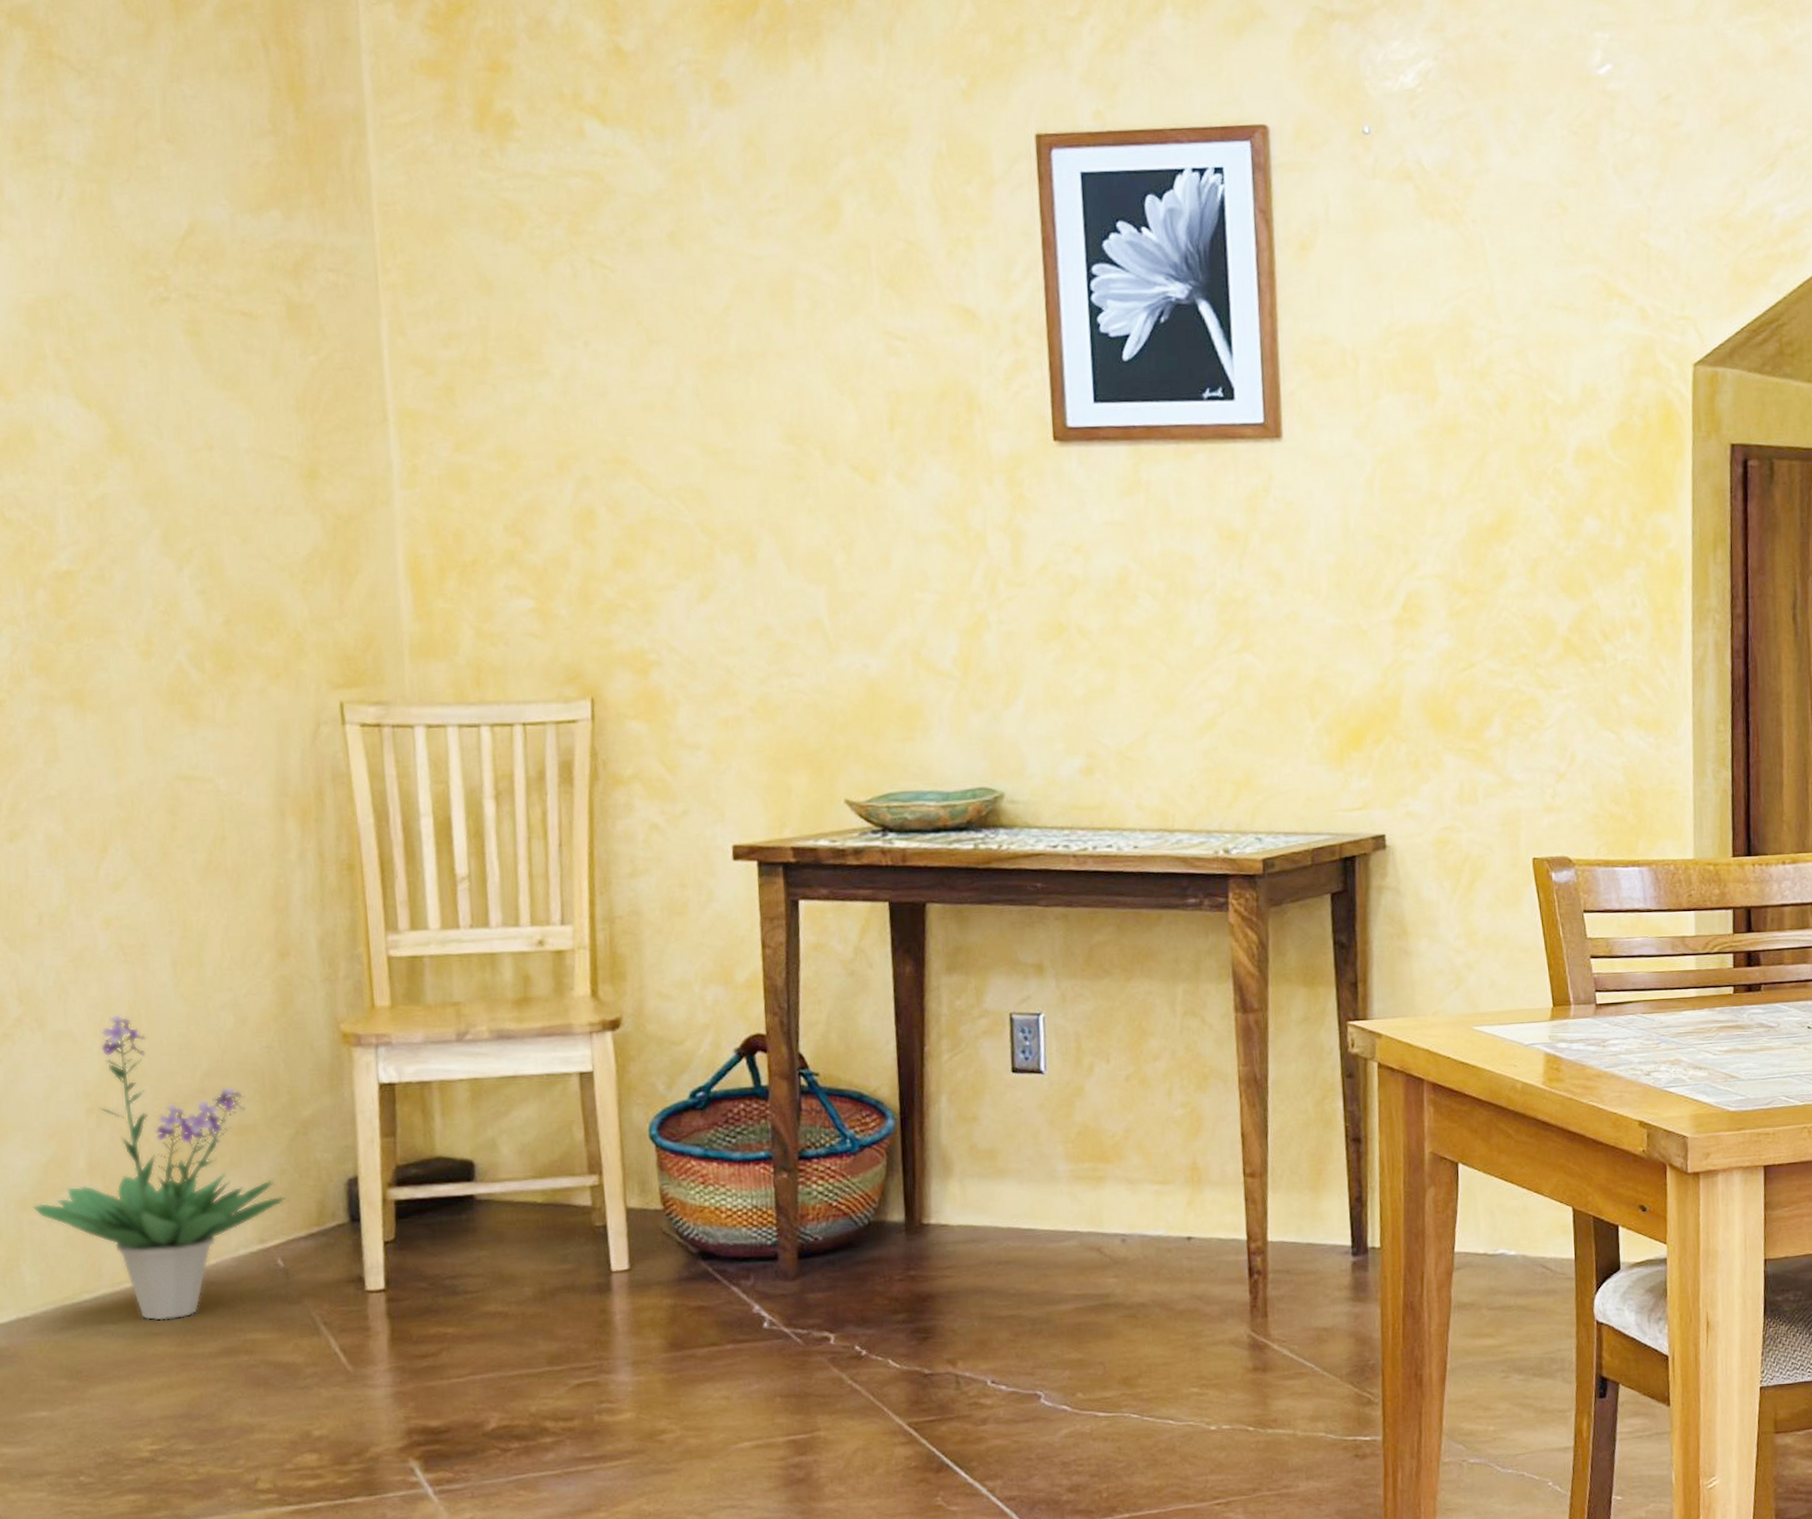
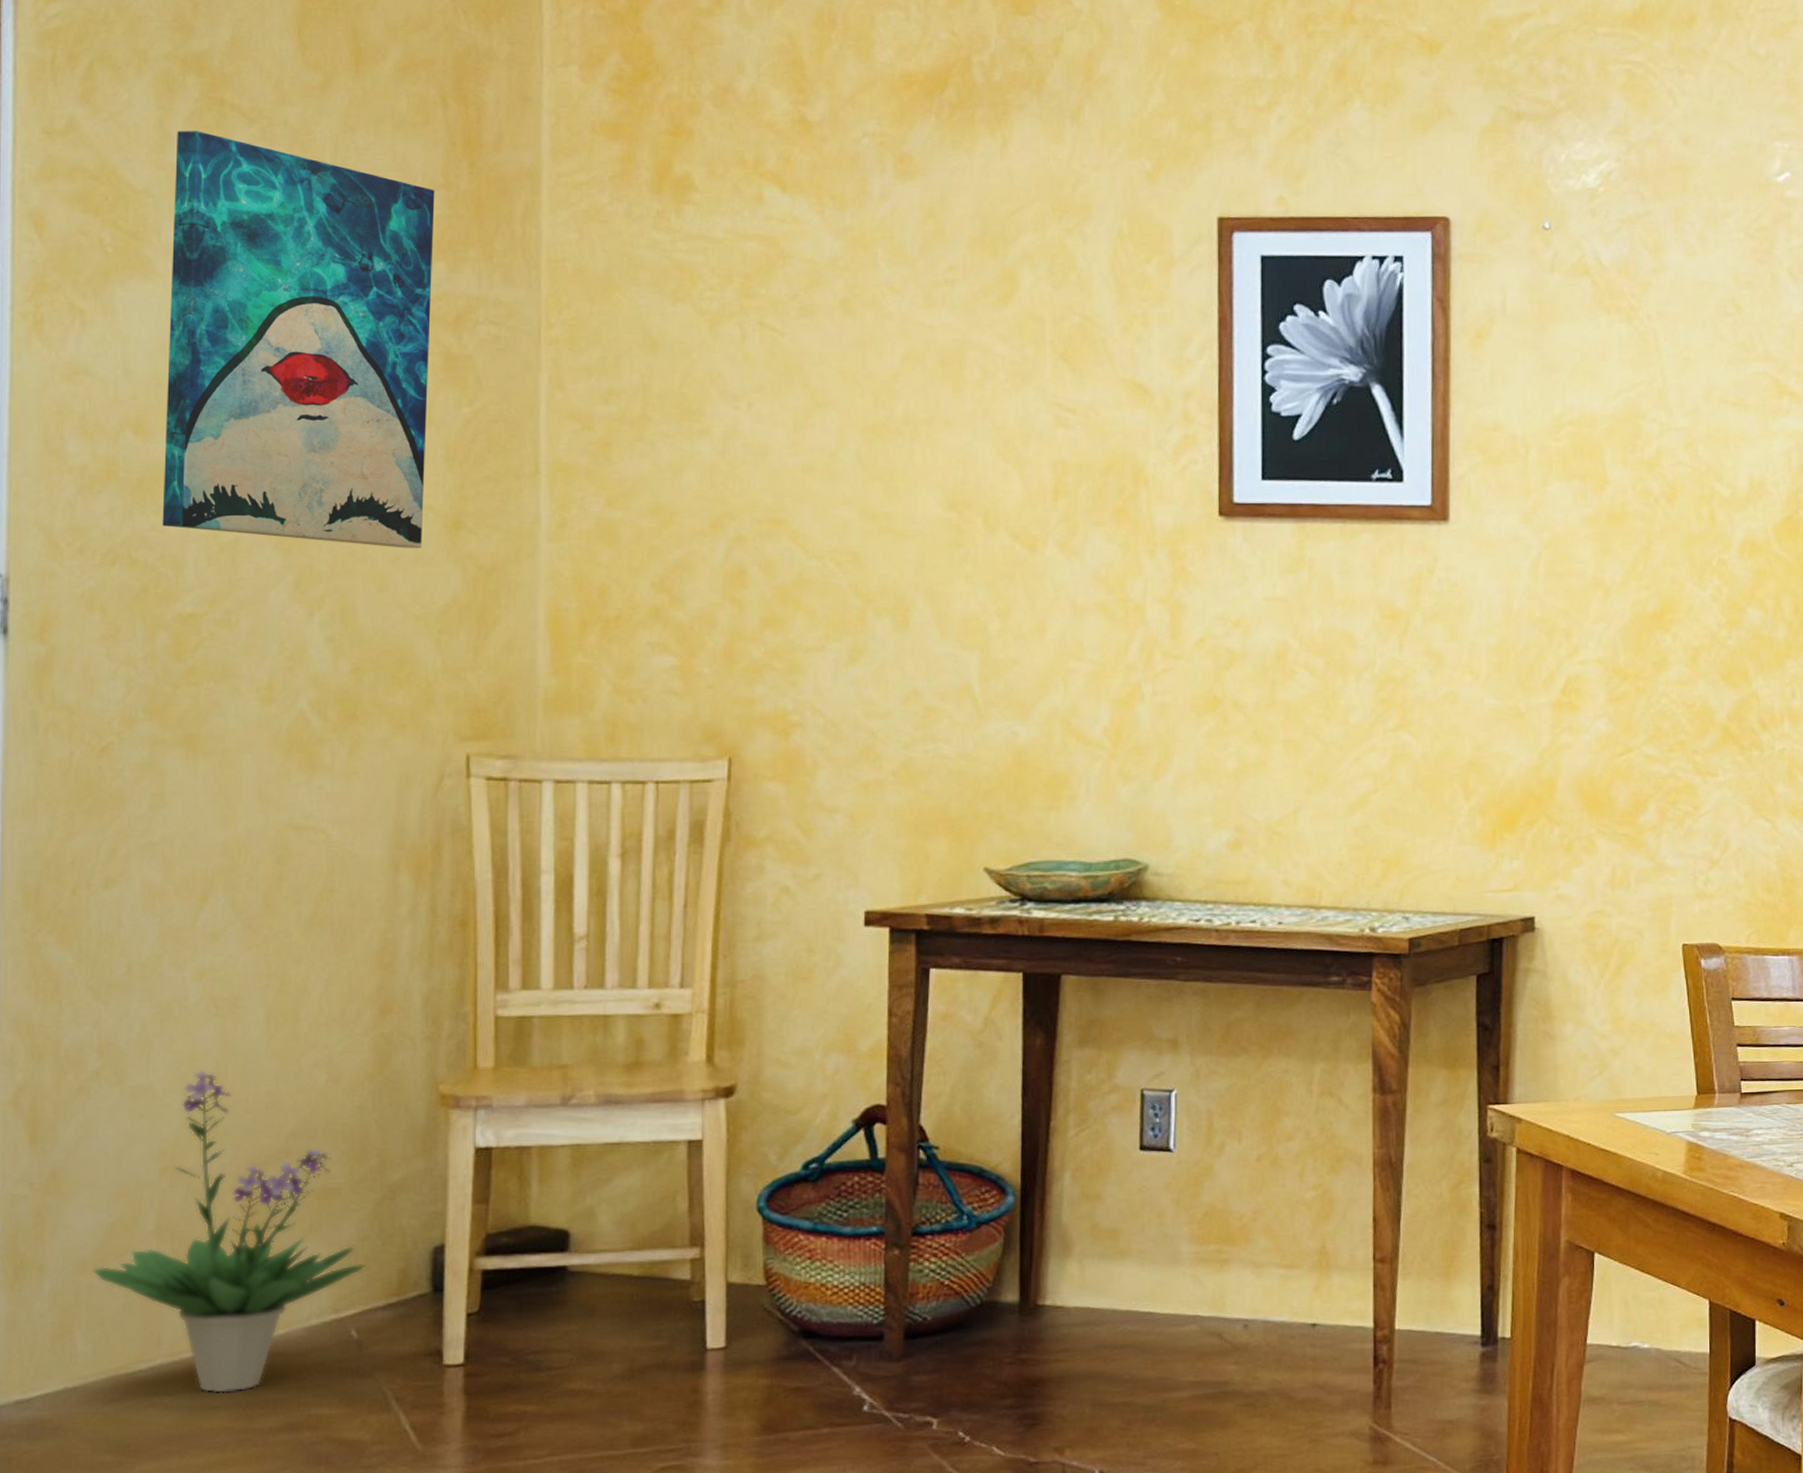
wall art: none [9,85,281,500] -> present [162,131,435,548]

